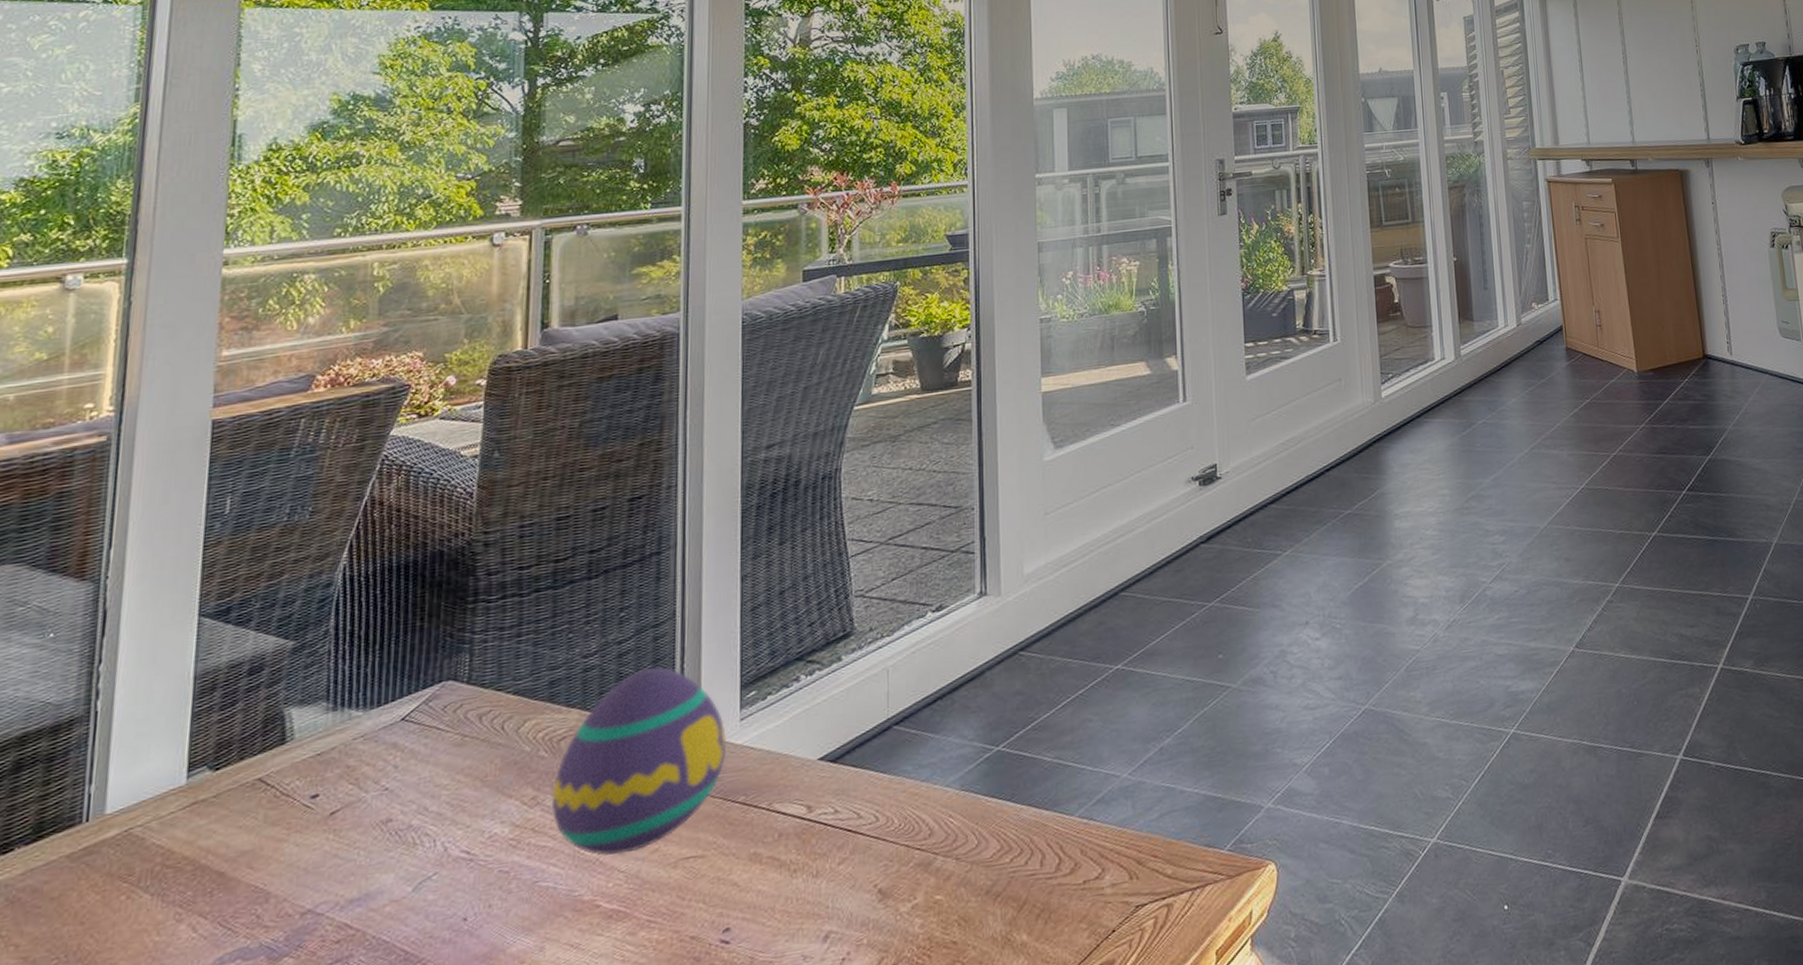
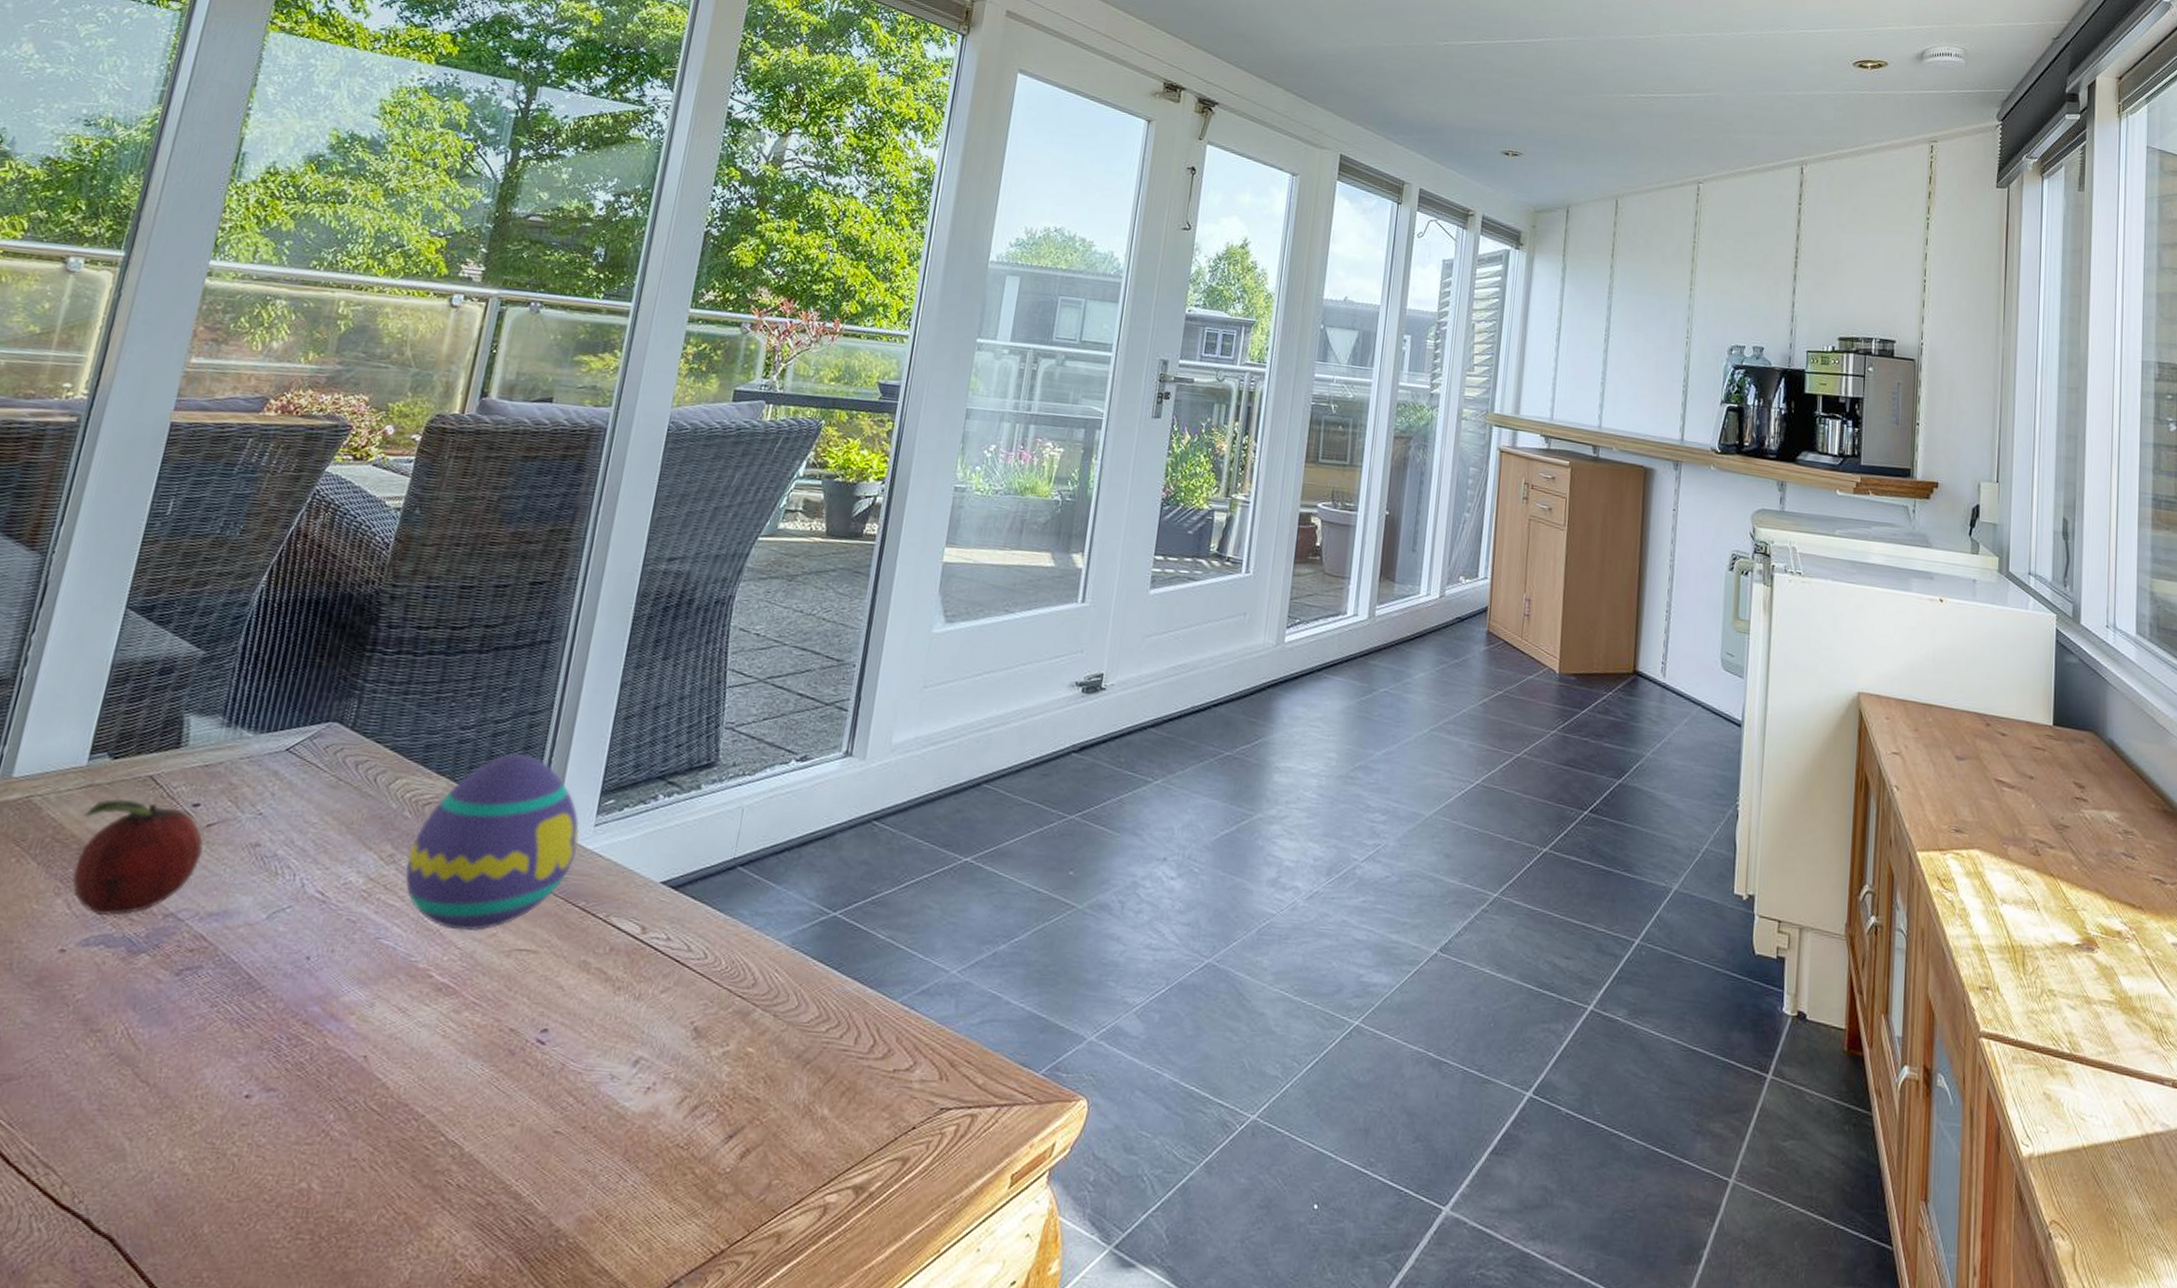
fruit: none [192,804,331,931] -> present [72,798,204,917]

